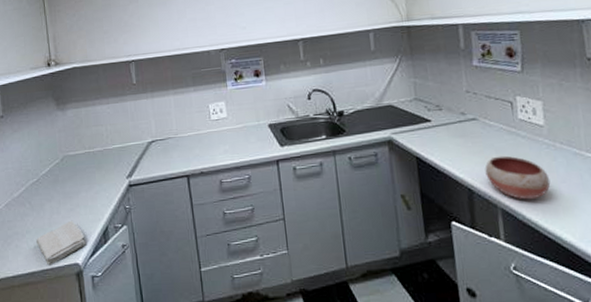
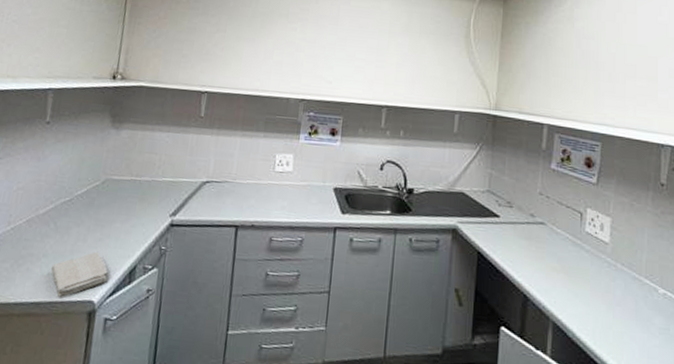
bowl: present [485,155,551,200] -> none [544,265,606,318]

